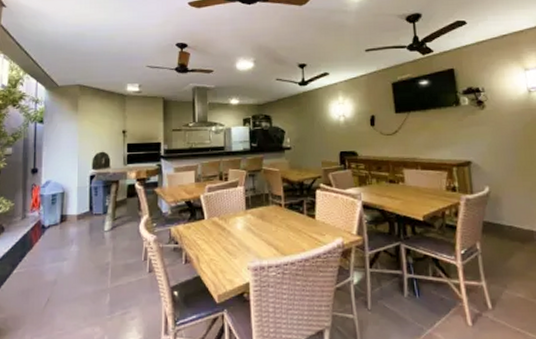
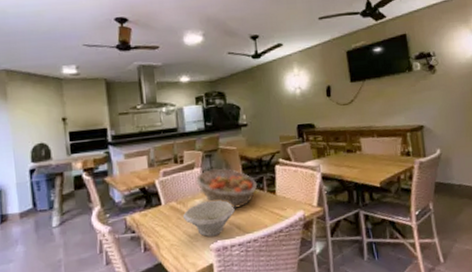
bowl: none [224,219,274,255] -> present [183,200,235,237]
fruit basket: none [238,188,298,229] -> present [195,168,258,209]

